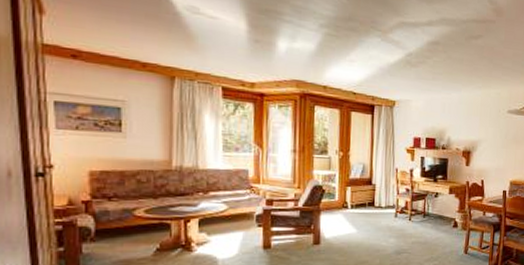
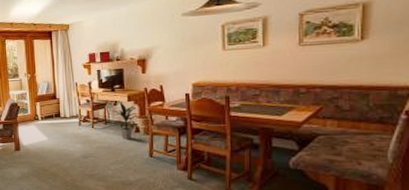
indoor plant: none [432,194,459,235] -> present [113,102,141,140]

